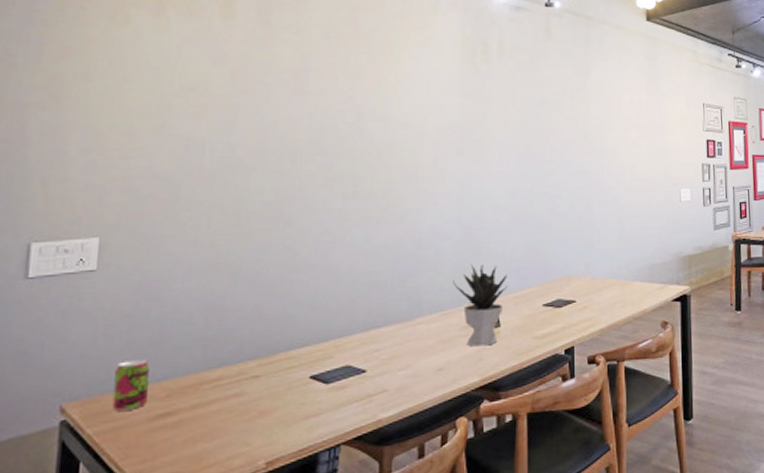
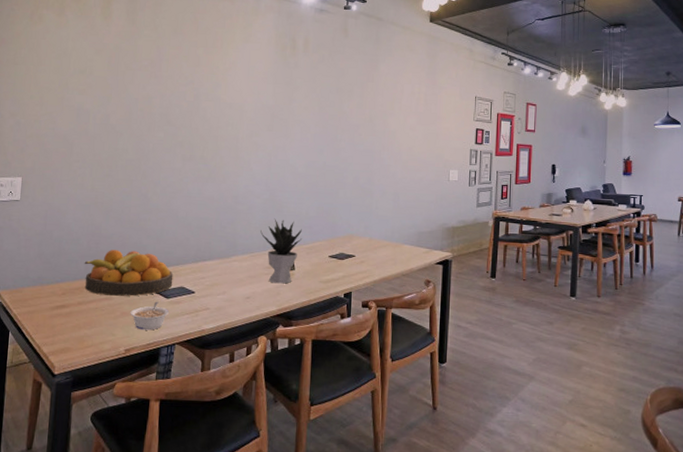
beverage can: present [112,360,150,411] -> none [29,266,52,300]
fruit bowl: none [200,324,335,391] -> present [84,250,173,296]
legume: none [272,389,329,432] -> present [130,301,169,330]

